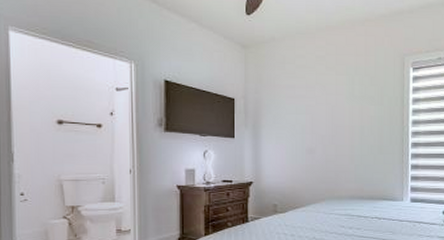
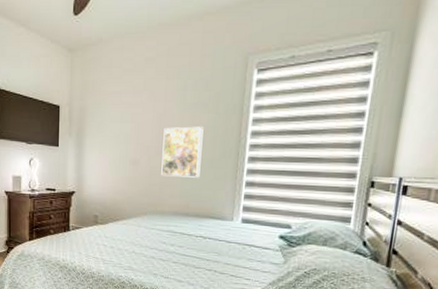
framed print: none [336,117,372,163] -> present [161,126,204,178]

